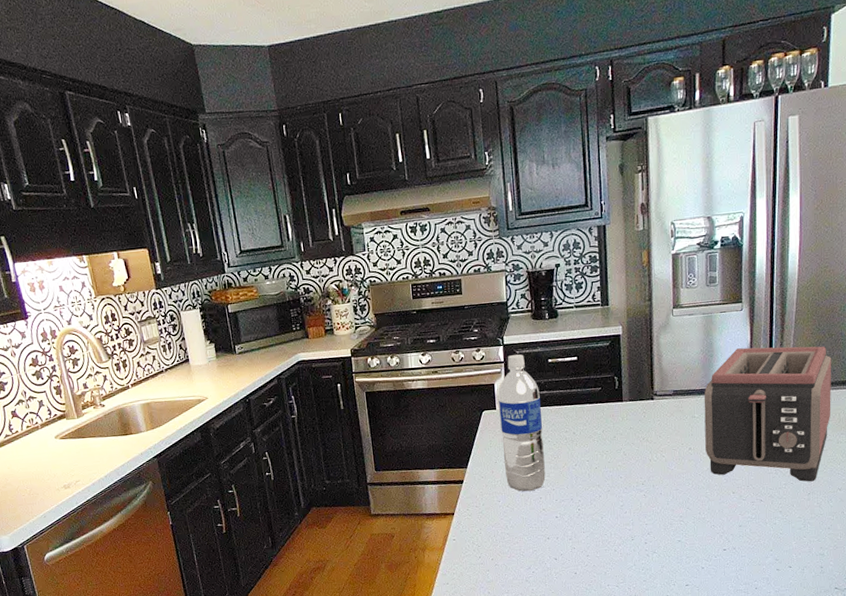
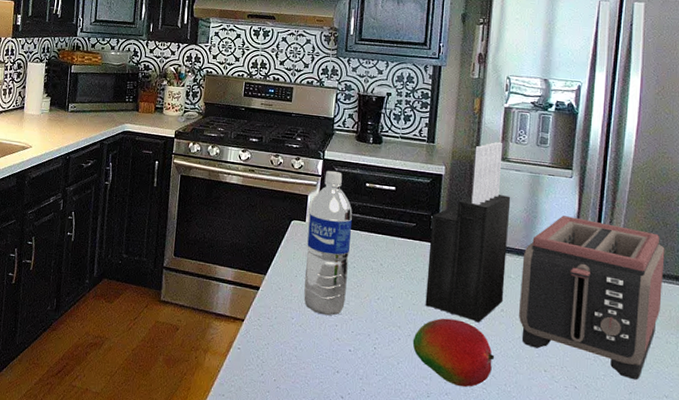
fruit: none [612,466,688,525] -> present [412,318,495,387]
knife block: none [615,290,690,465] -> present [425,141,511,323]

